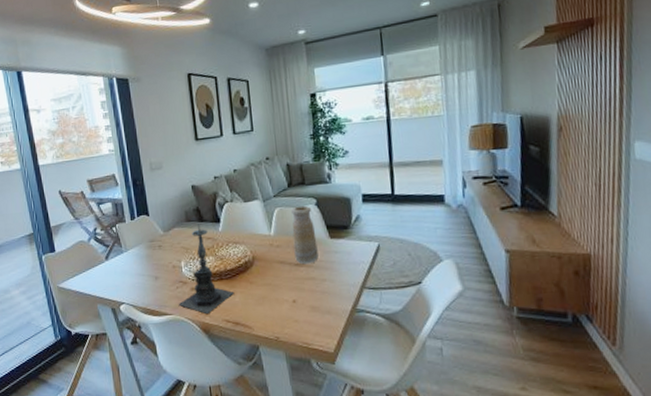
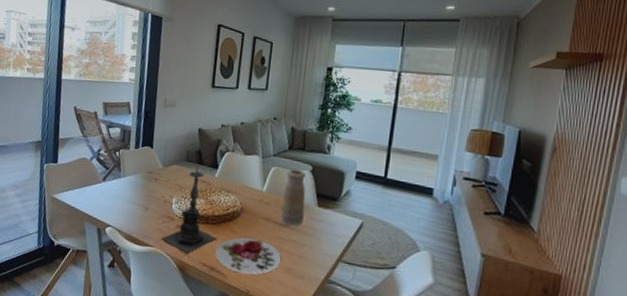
plate: none [236,284,304,322] -> present [215,237,281,275]

